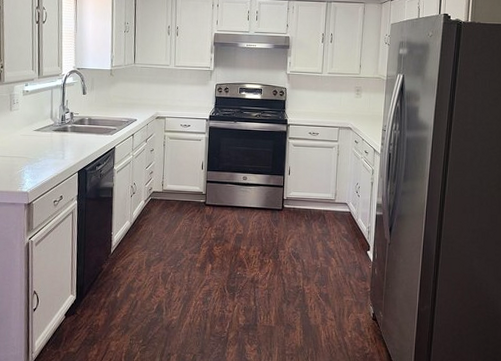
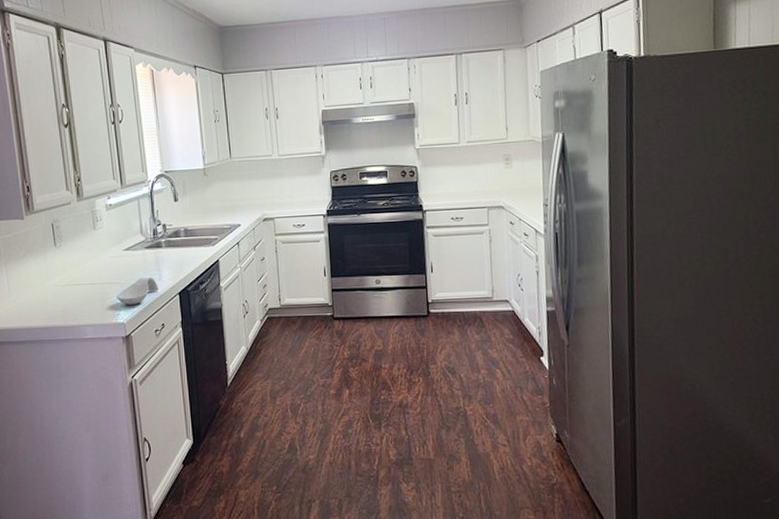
spoon rest: none [23,155,61,178] -> present [116,276,158,305]

